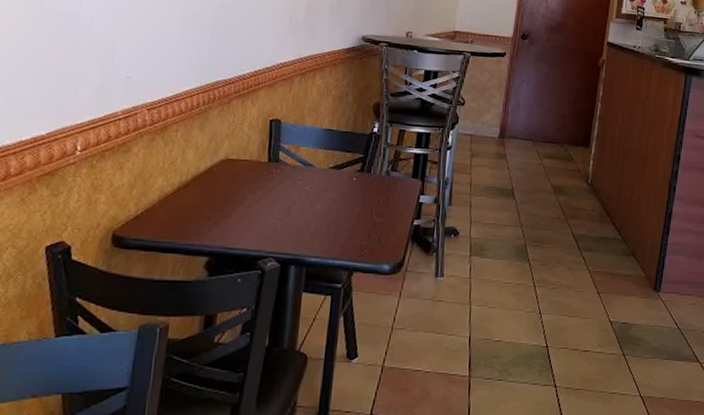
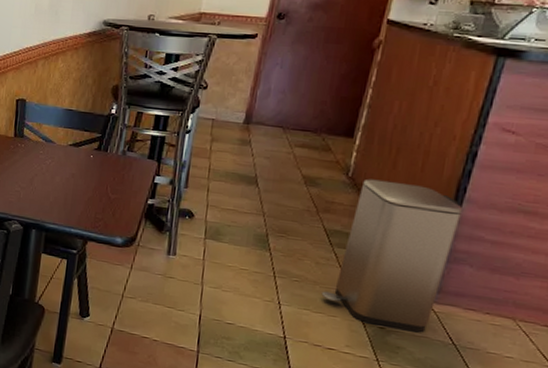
pedal bin: none [575,184,675,323] -> present [321,179,464,333]

